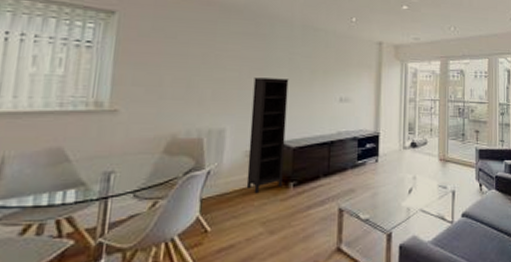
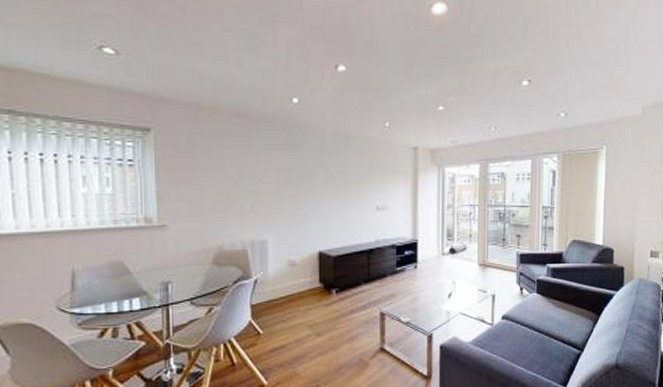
bookcase: present [246,77,289,194] -> none [290,189,325,300]

